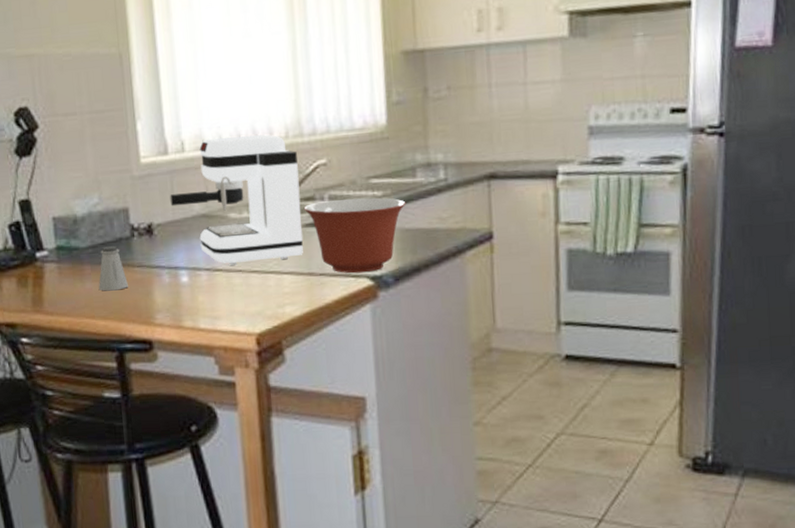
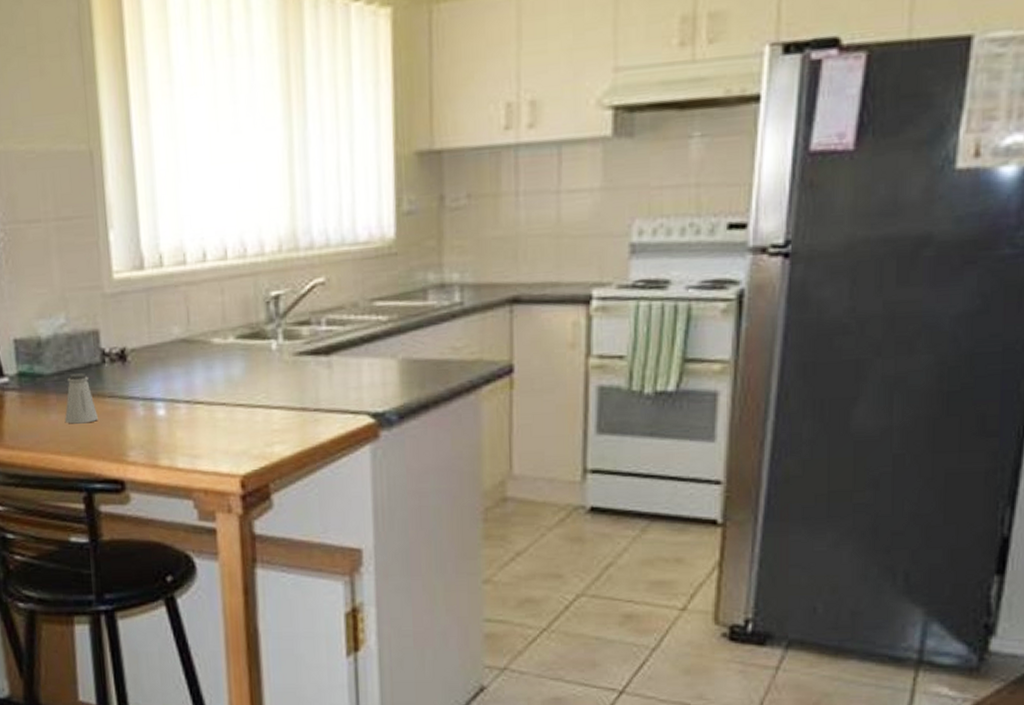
coffee maker: present [170,134,304,265] -> none [146,247,296,398]
mixing bowl: present [303,197,406,274] -> none [297,323,415,410]

